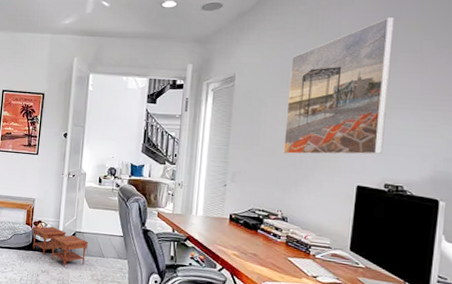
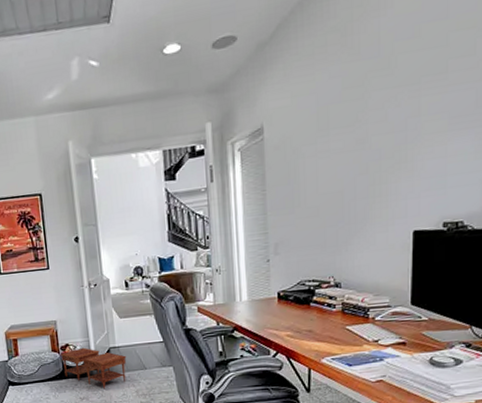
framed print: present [283,17,395,155] -> none [326,15,442,211]

